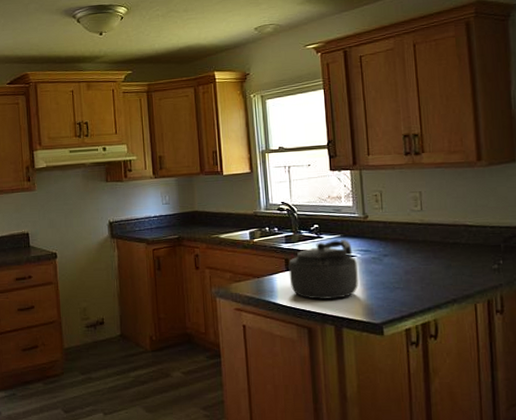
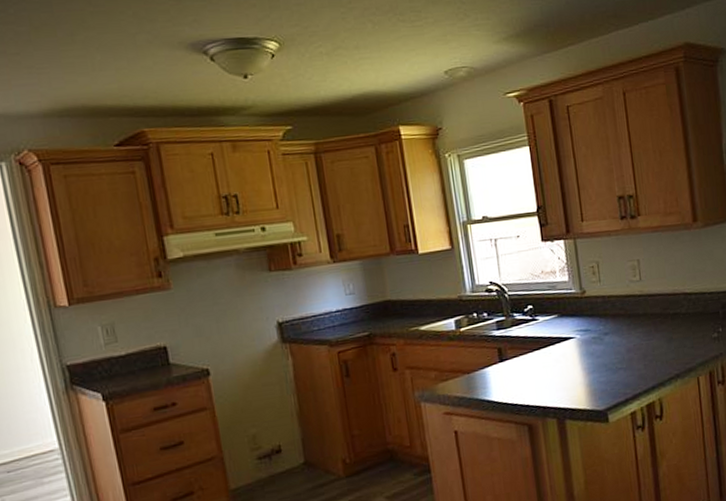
kettle: present [288,240,358,300] -> none [502,320,580,392]

